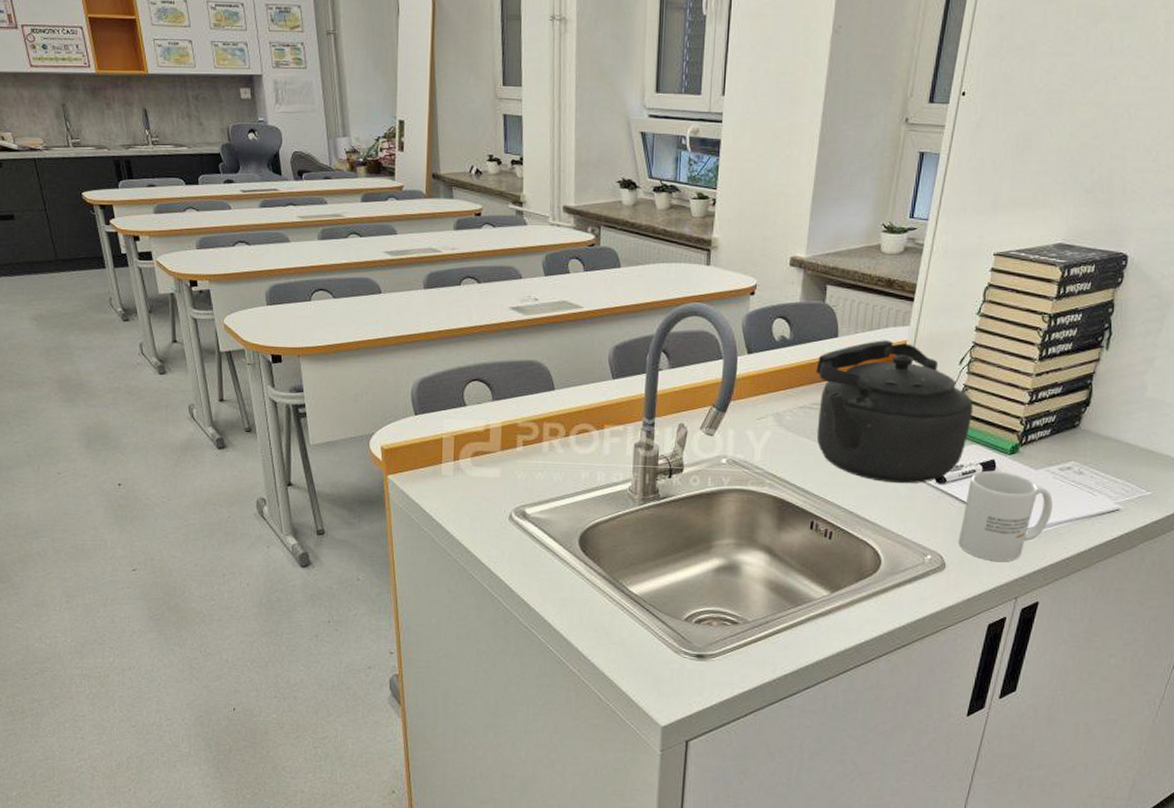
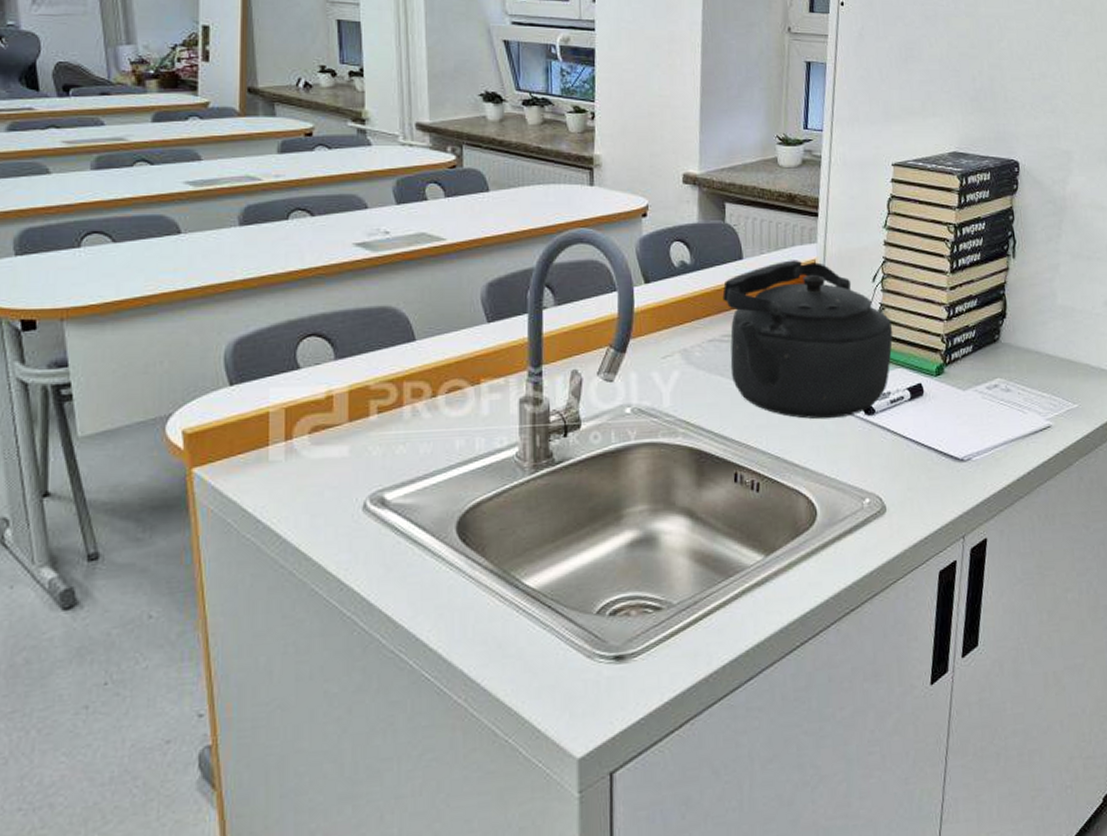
mug: present [959,470,1053,561] -> none [896,395,986,497]

